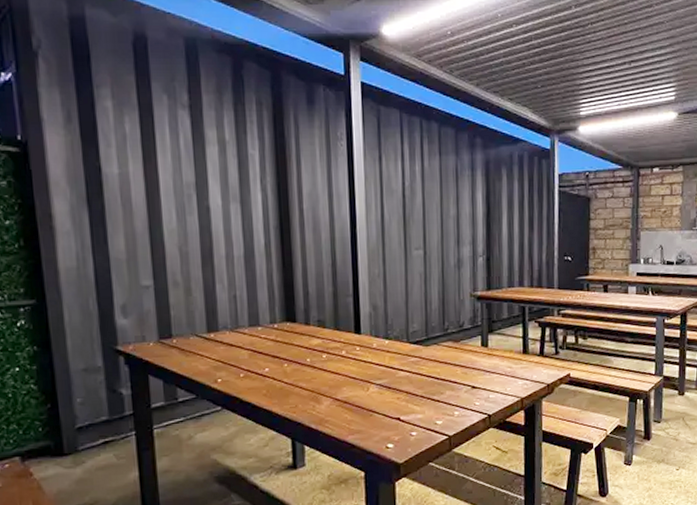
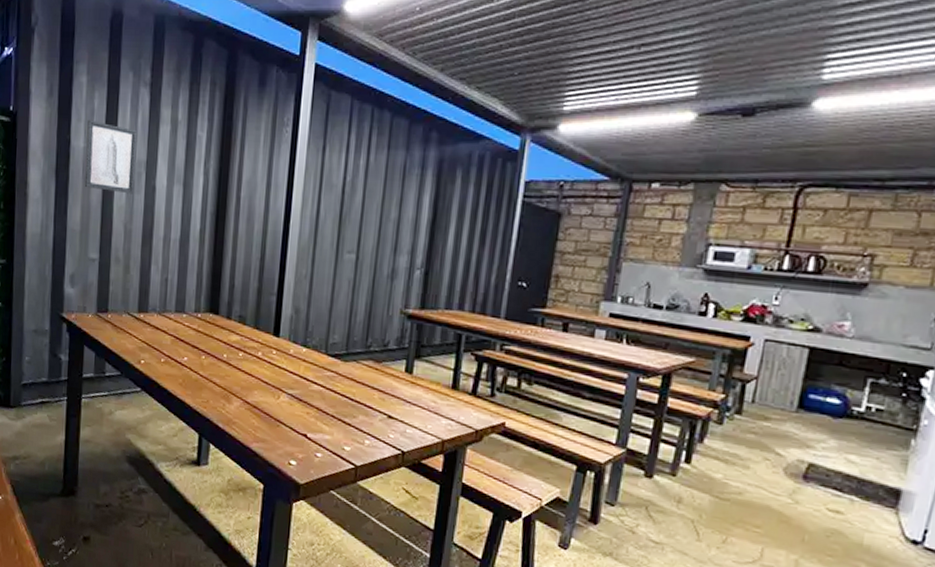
wall art: none [119,145,186,217] -> present [84,119,137,194]

